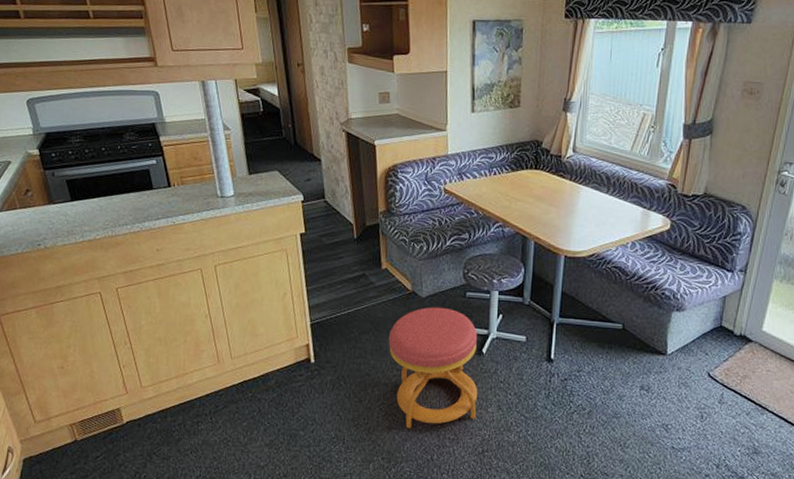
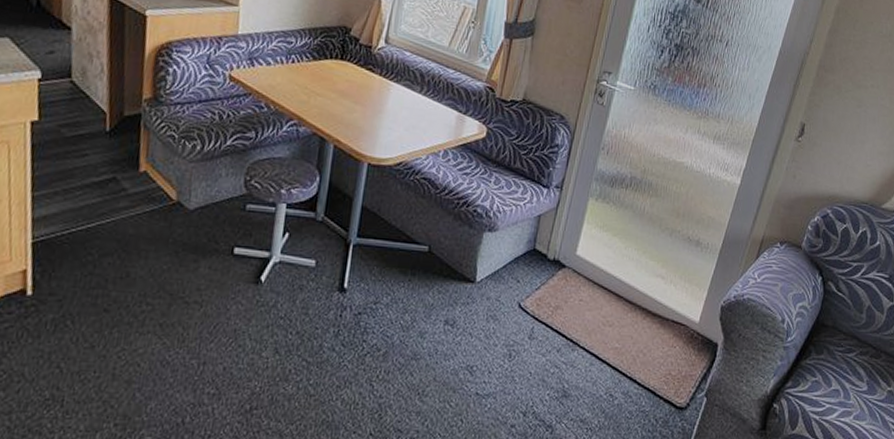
stool: present [389,307,478,429] -> none [139,222,256,383]

